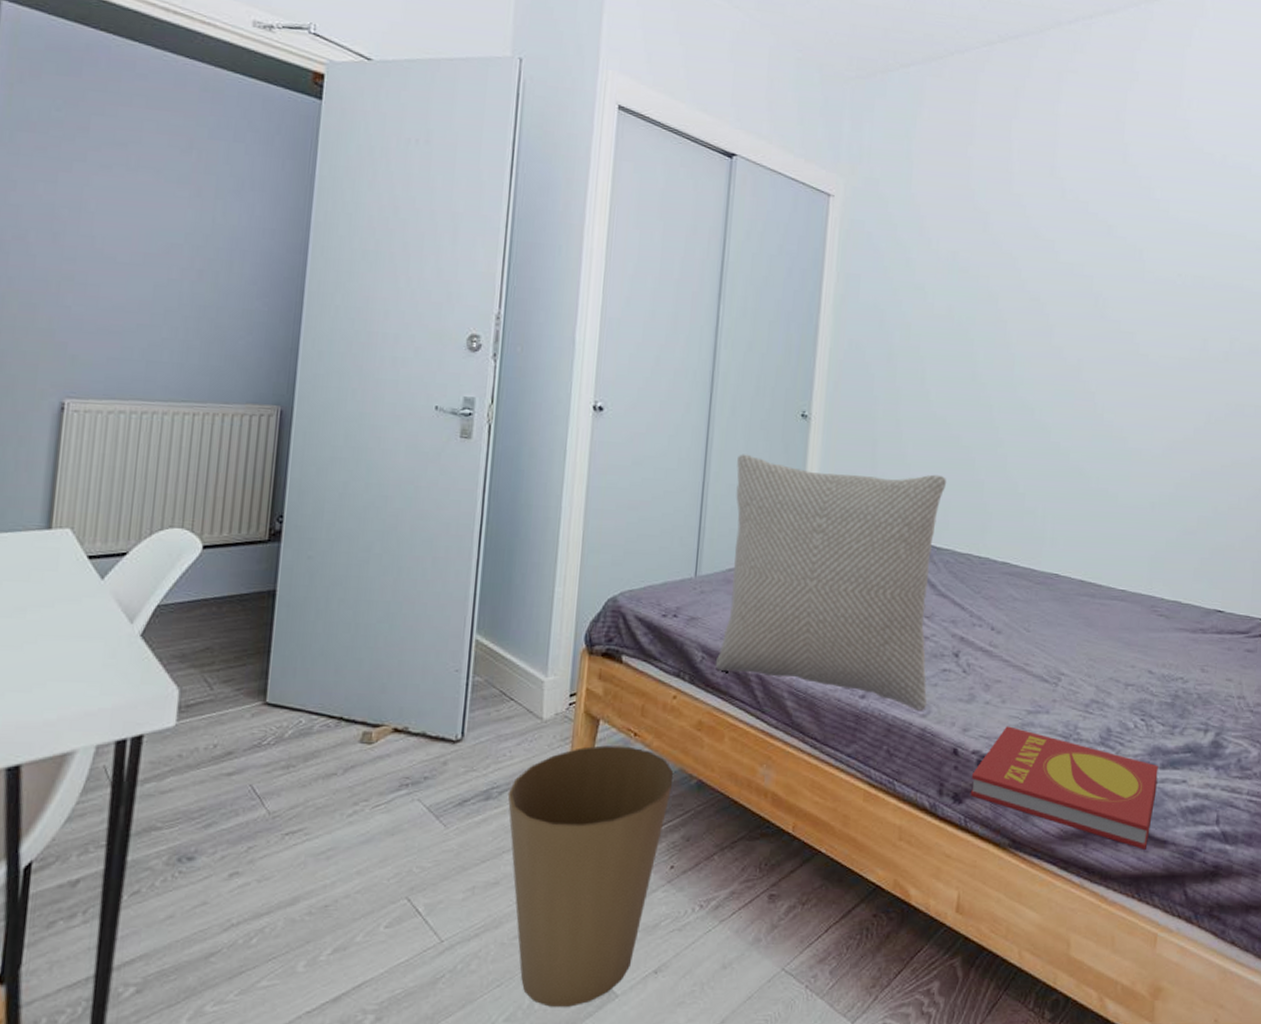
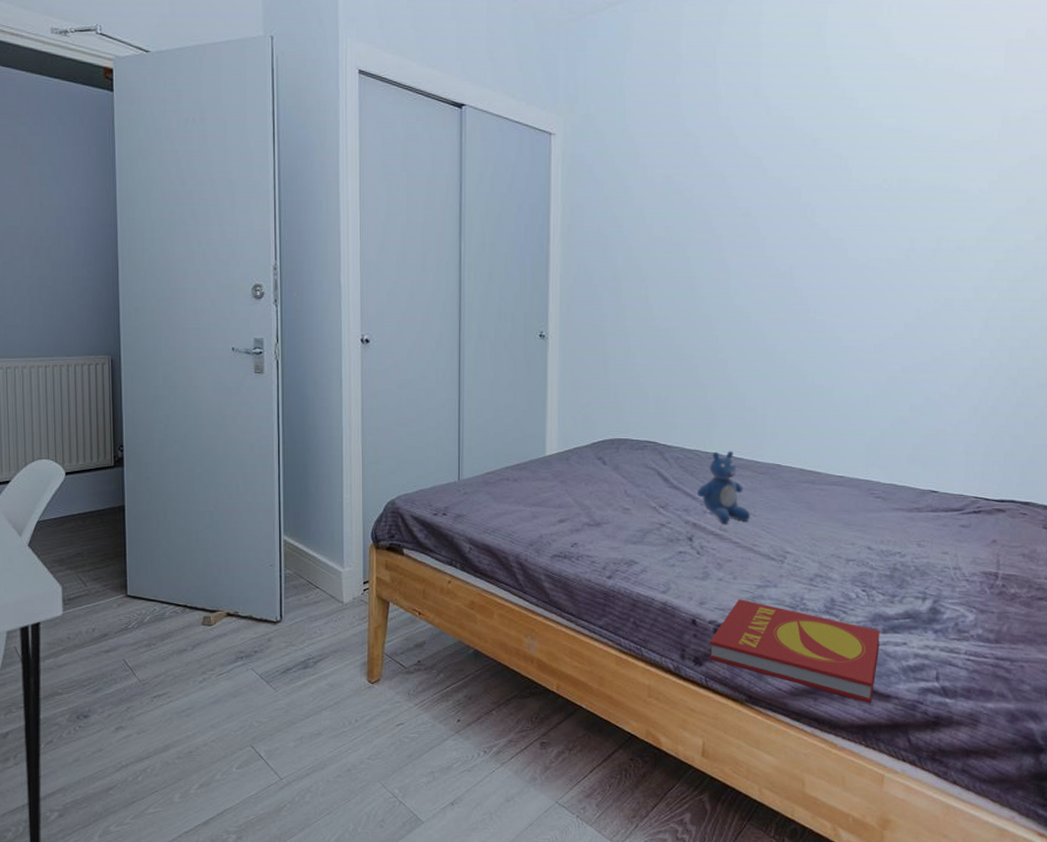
trash bin: present [507,745,674,1007] -> none [321,623,454,830]
pillow: present [715,454,947,711] -> none [481,373,674,588]
stuffed animal: none [966,556,1025,639] -> present [696,450,751,524]

